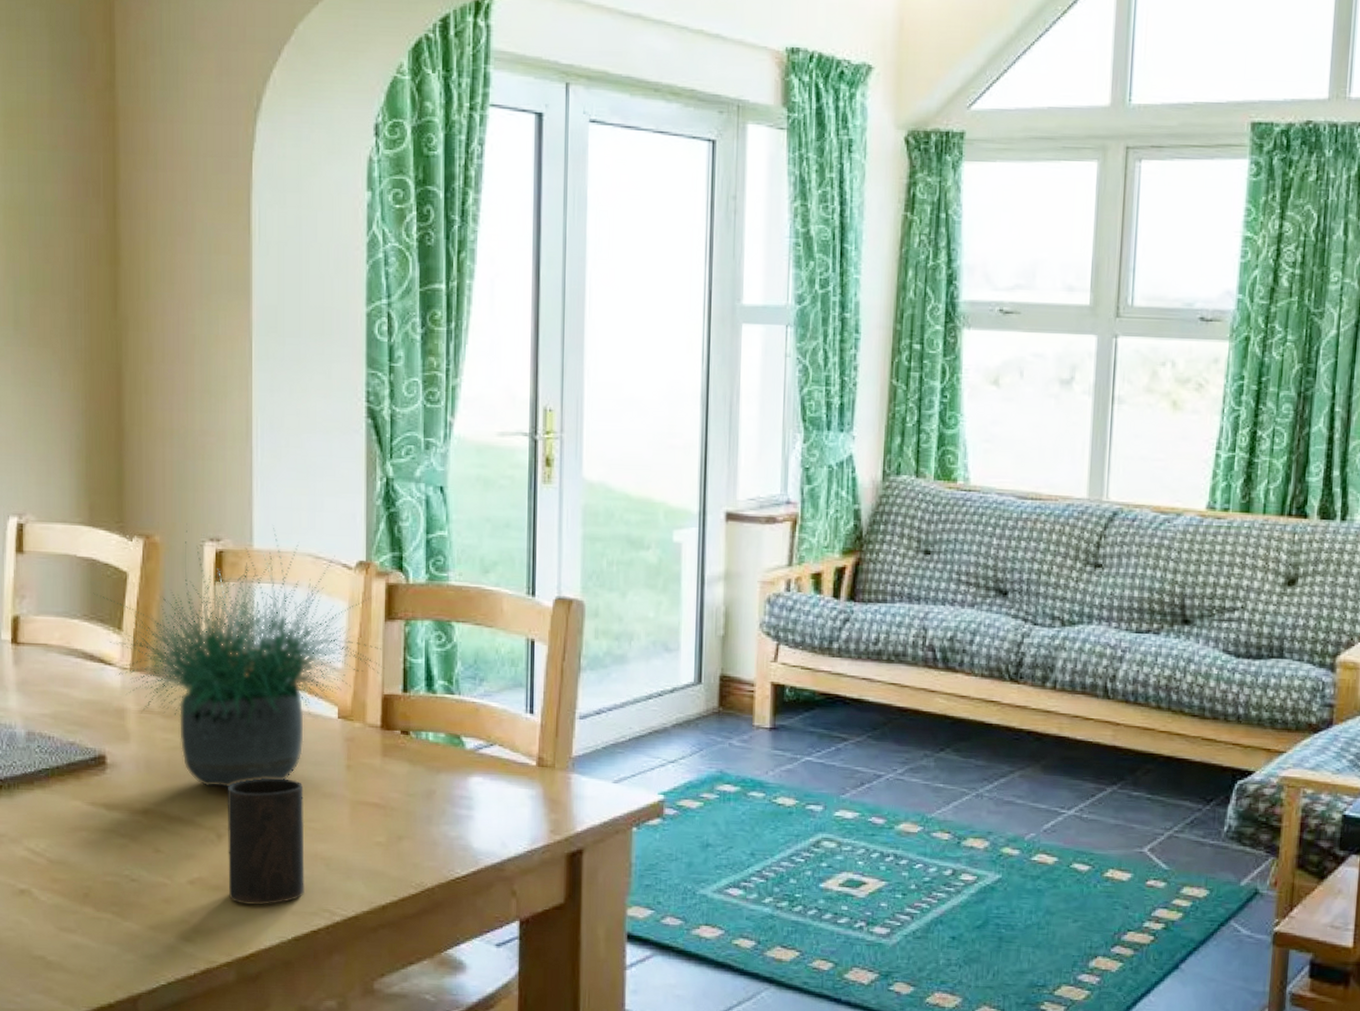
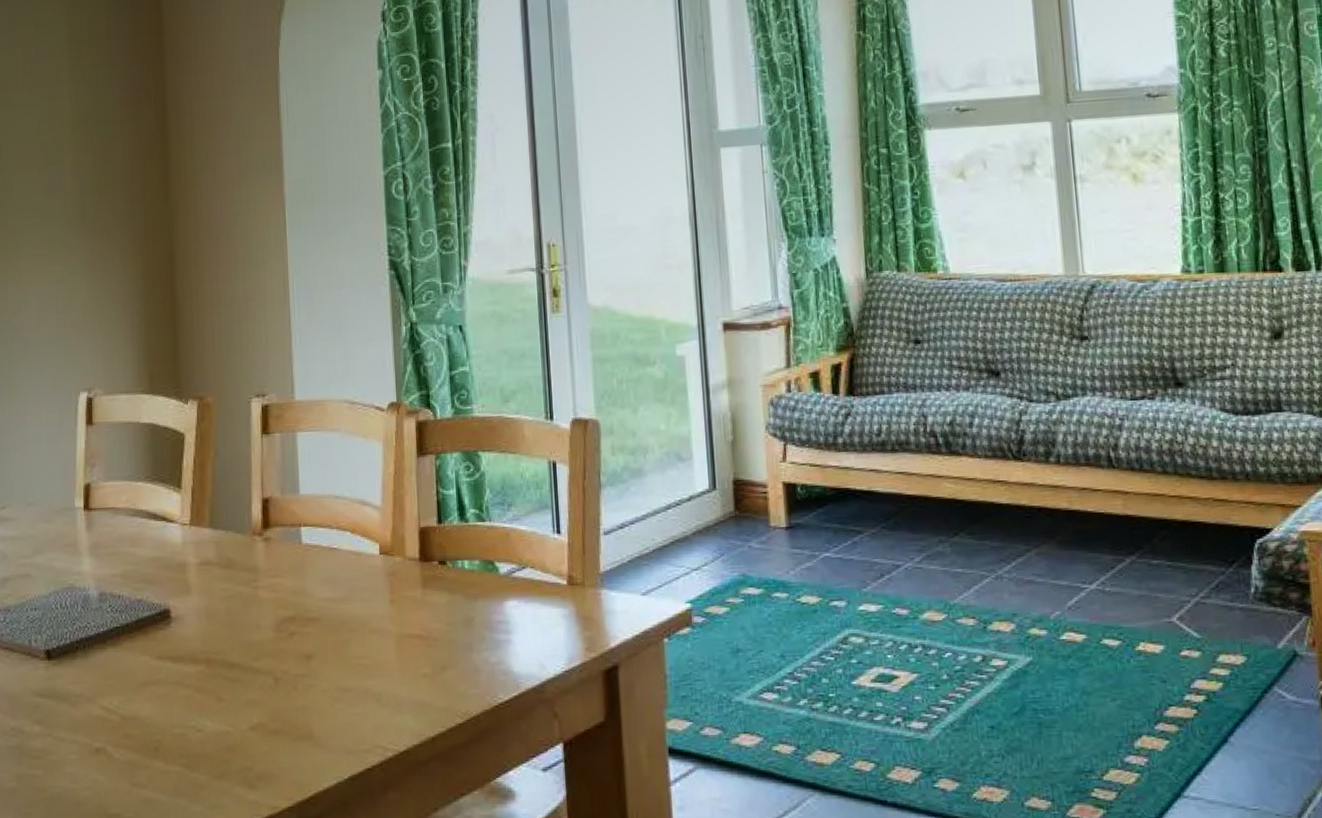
potted plant: present [93,523,384,788] -> none [154,379,419,632]
cup: present [227,778,305,905] -> none [281,618,358,747]

